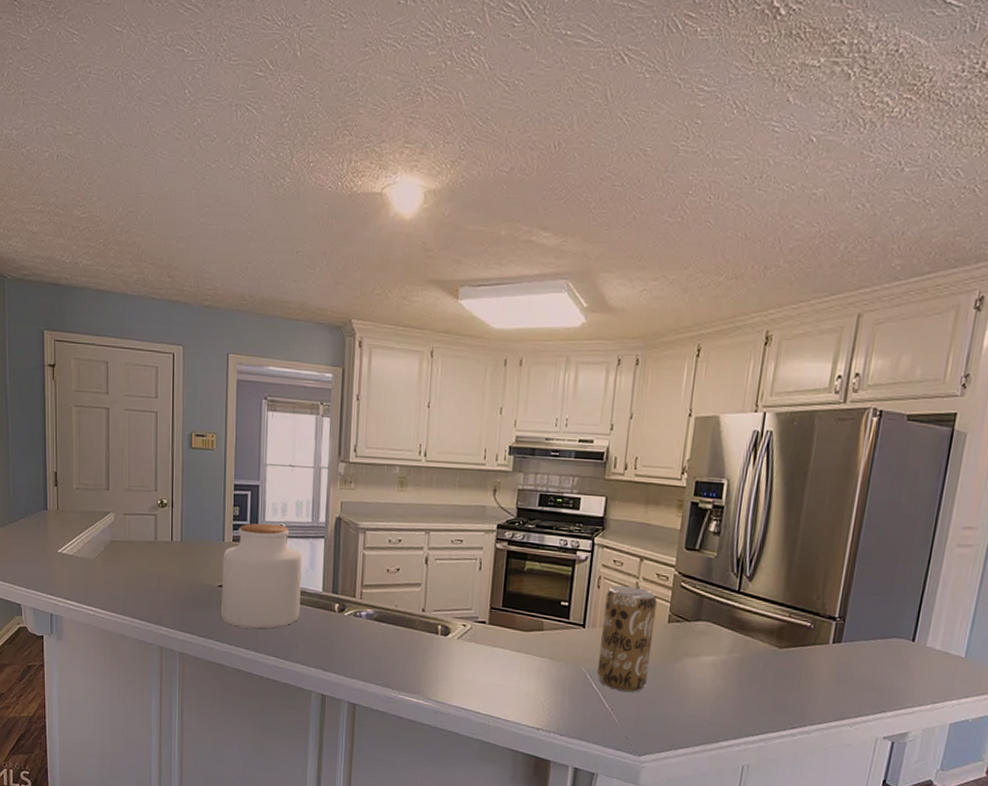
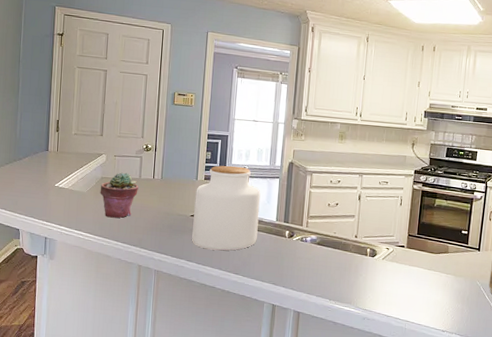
potted succulent: none [110,534,155,590] -> present [100,172,139,218]

